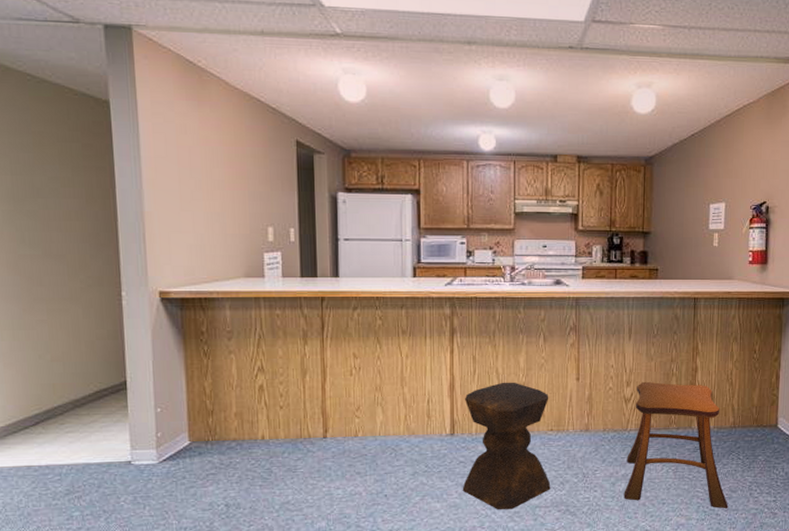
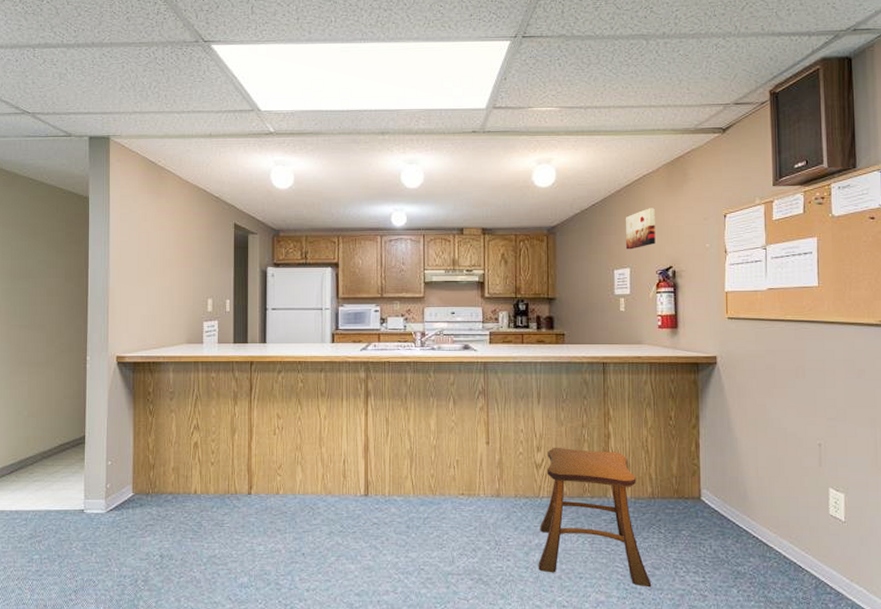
stool: present [462,382,551,510] -> none [376,444,463,576]
wall art: none [722,140,753,184] -> present [625,208,655,250]

